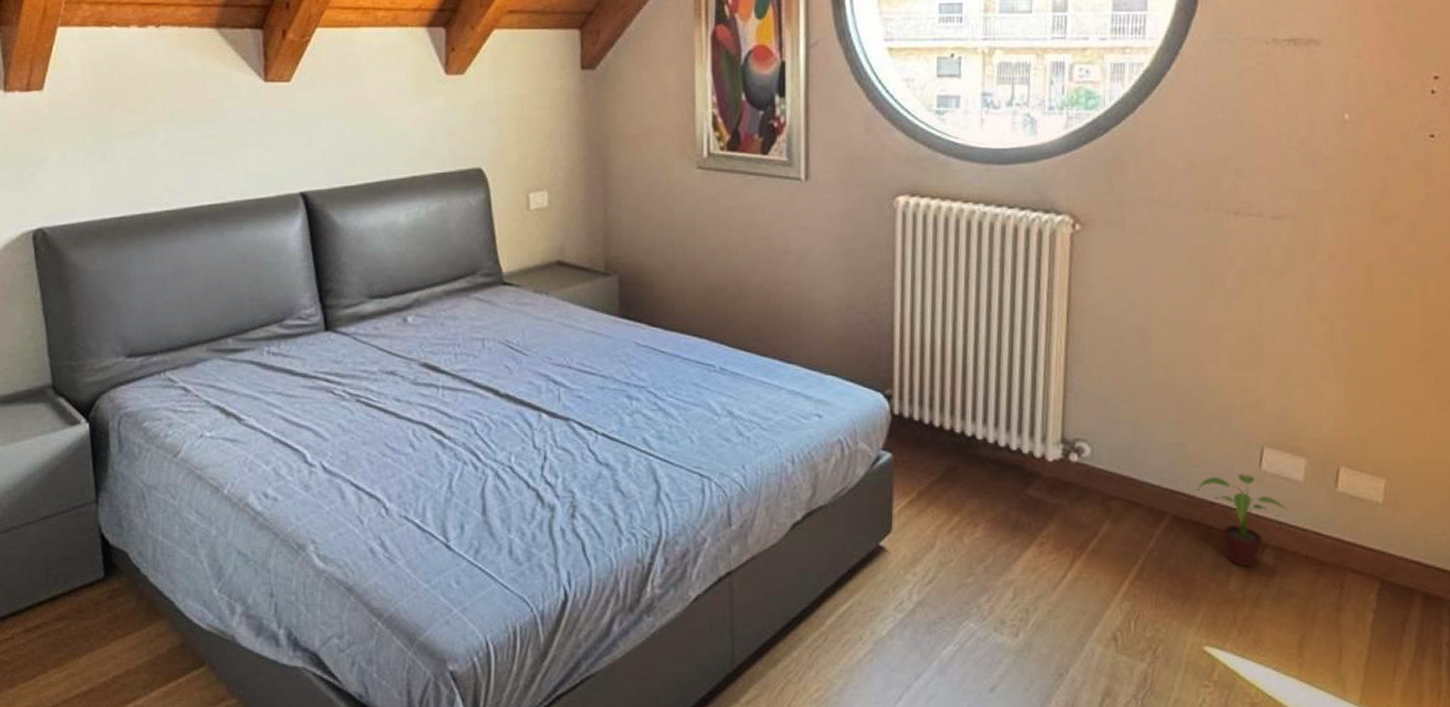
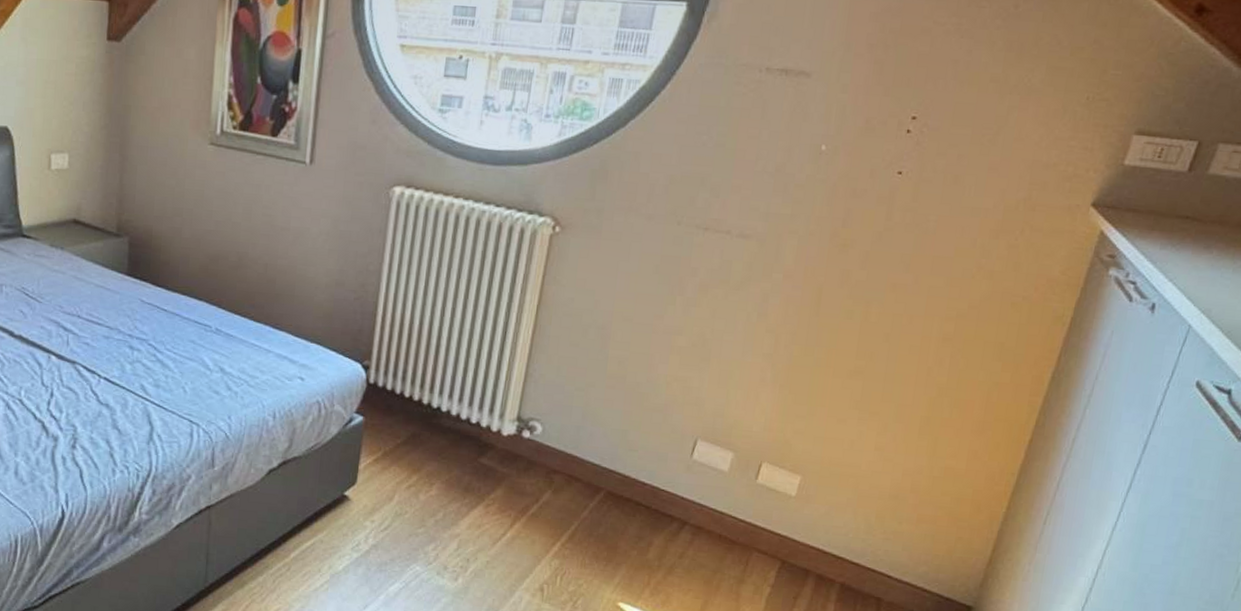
potted plant: present [1197,473,1288,567] -> none [632,460,711,541]

